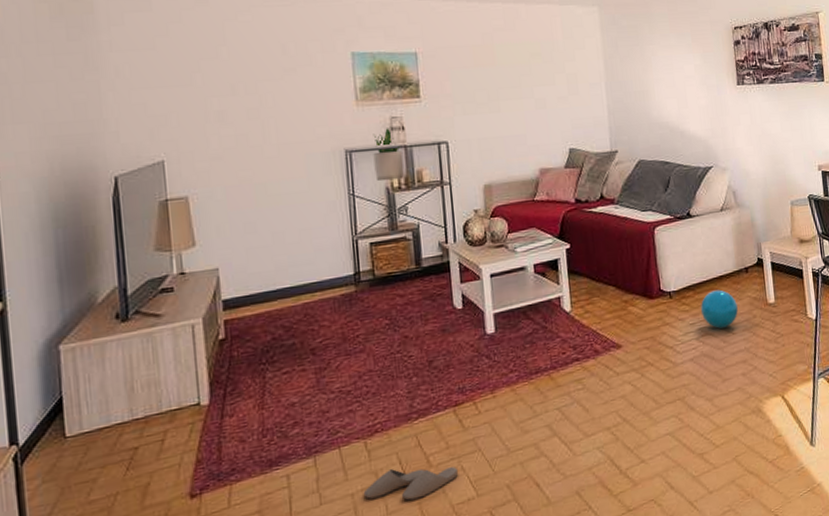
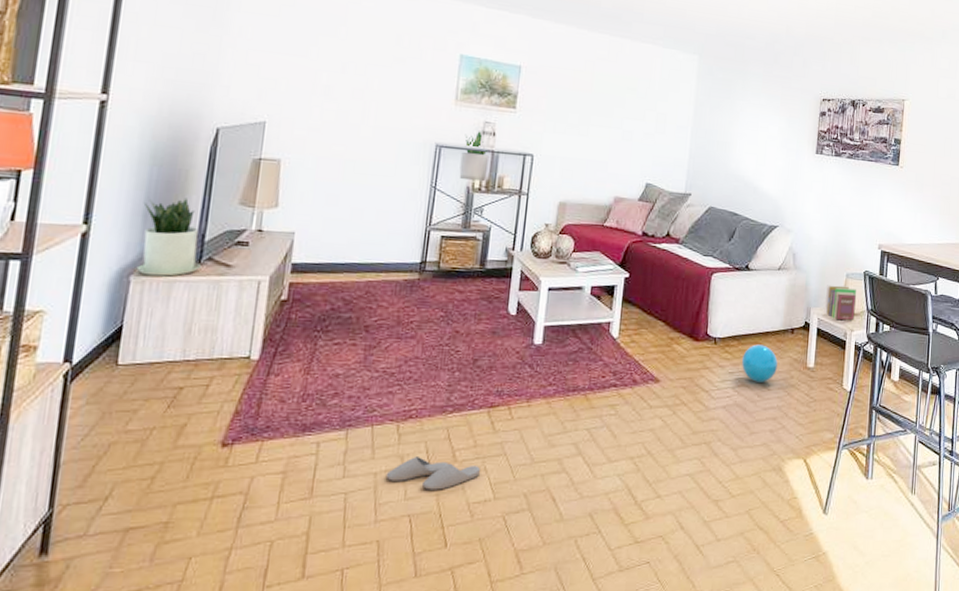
planter: none [57,254,131,342] -> present [136,198,202,277]
books: none [772,214,807,251] -> present [824,285,857,321]

